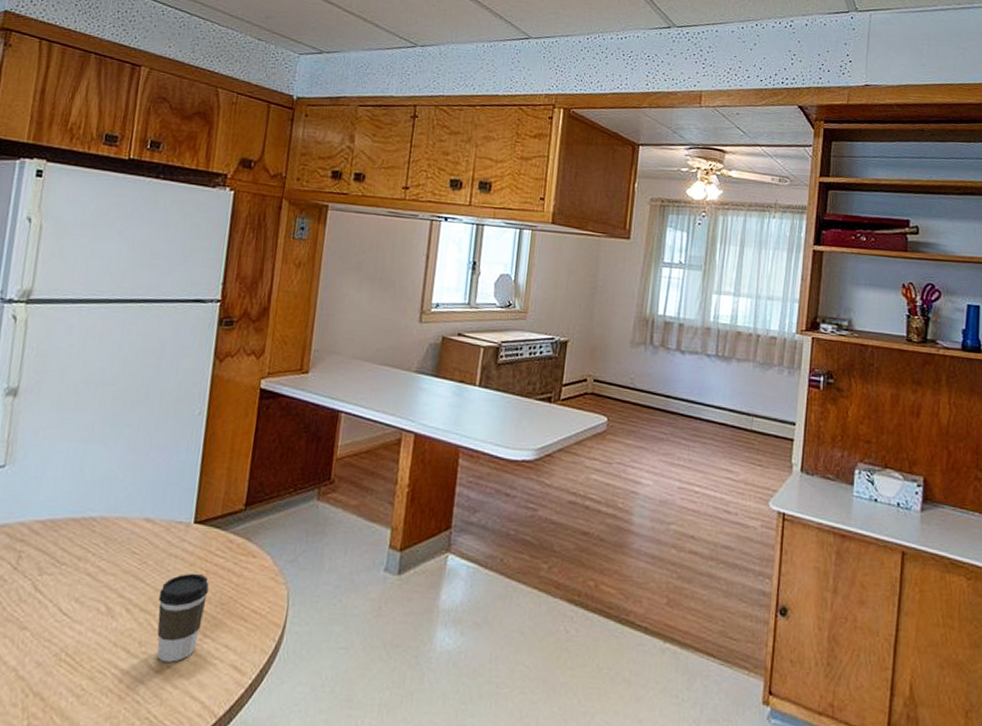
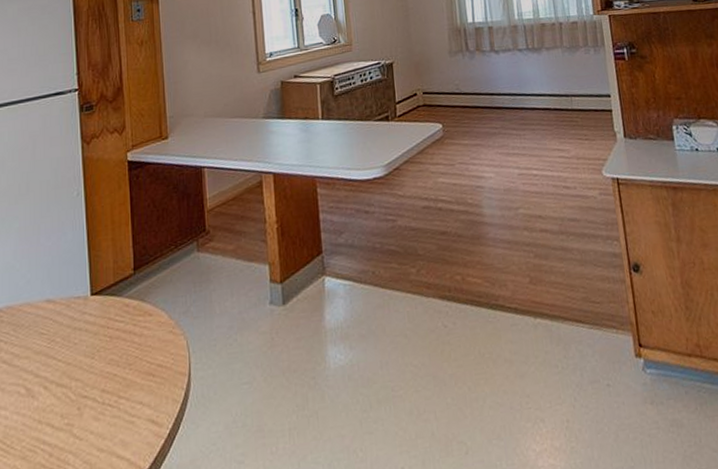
coffee cup: present [157,573,209,662] -> none [71,341,115,429]

